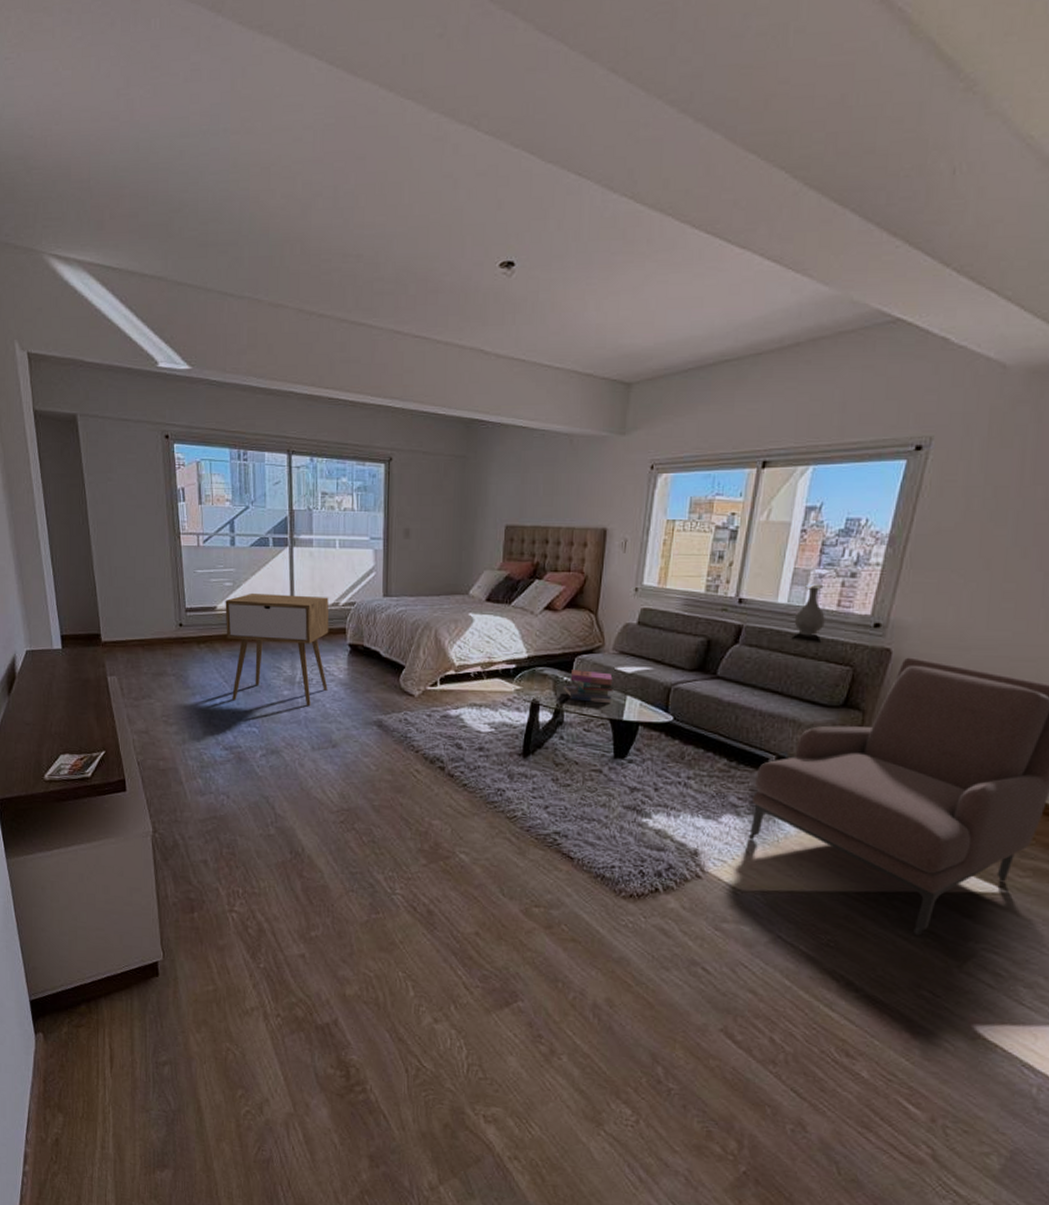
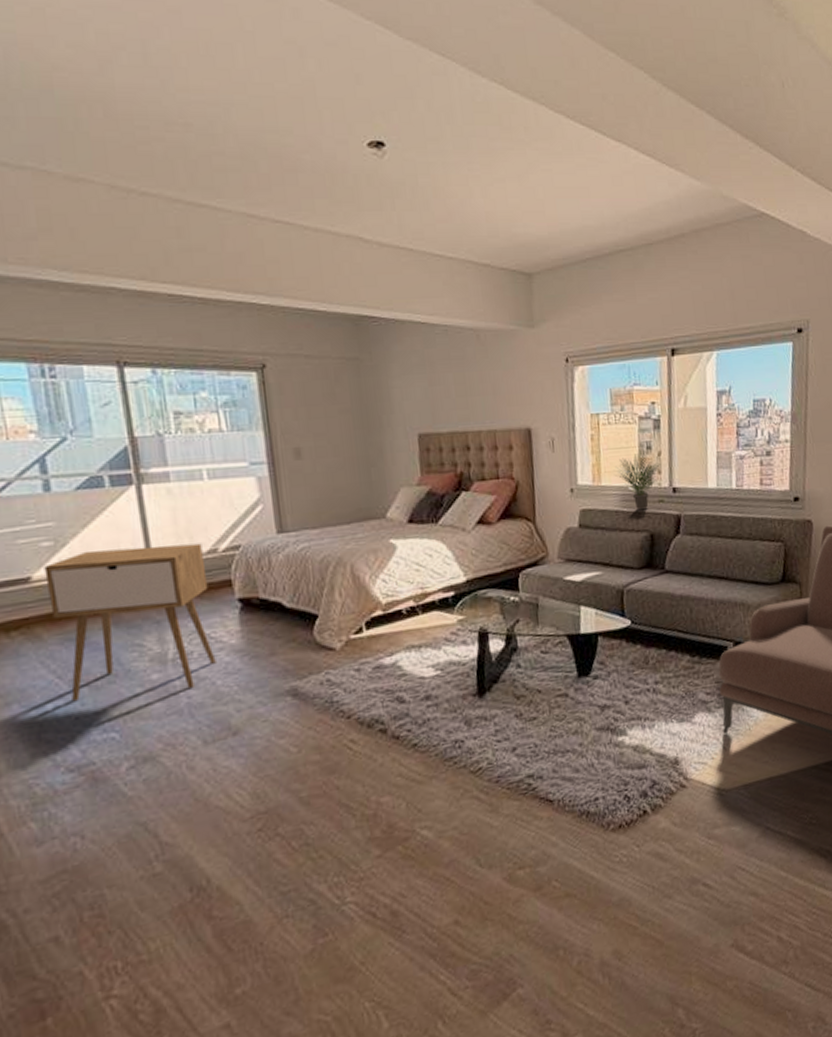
books: present [564,670,614,704] -> none [512,585,566,621]
potted plant: none [680,557,731,616] -> present [613,449,661,510]
vase: present [794,584,825,636] -> none [725,465,753,518]

